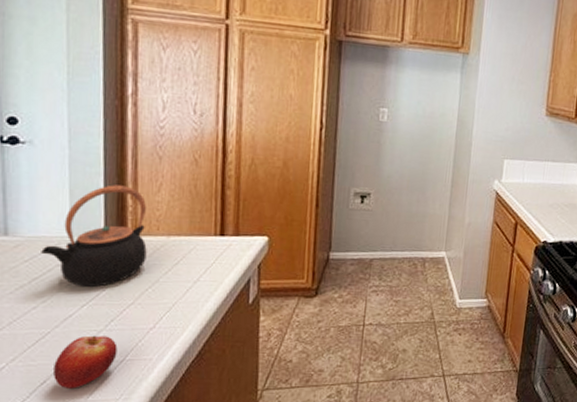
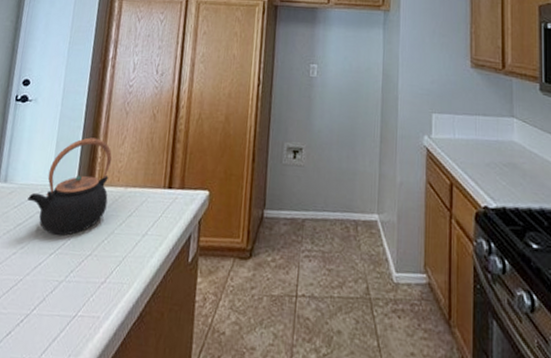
fruit: present [54,335,118,389] -> none [17,286,73,343]

